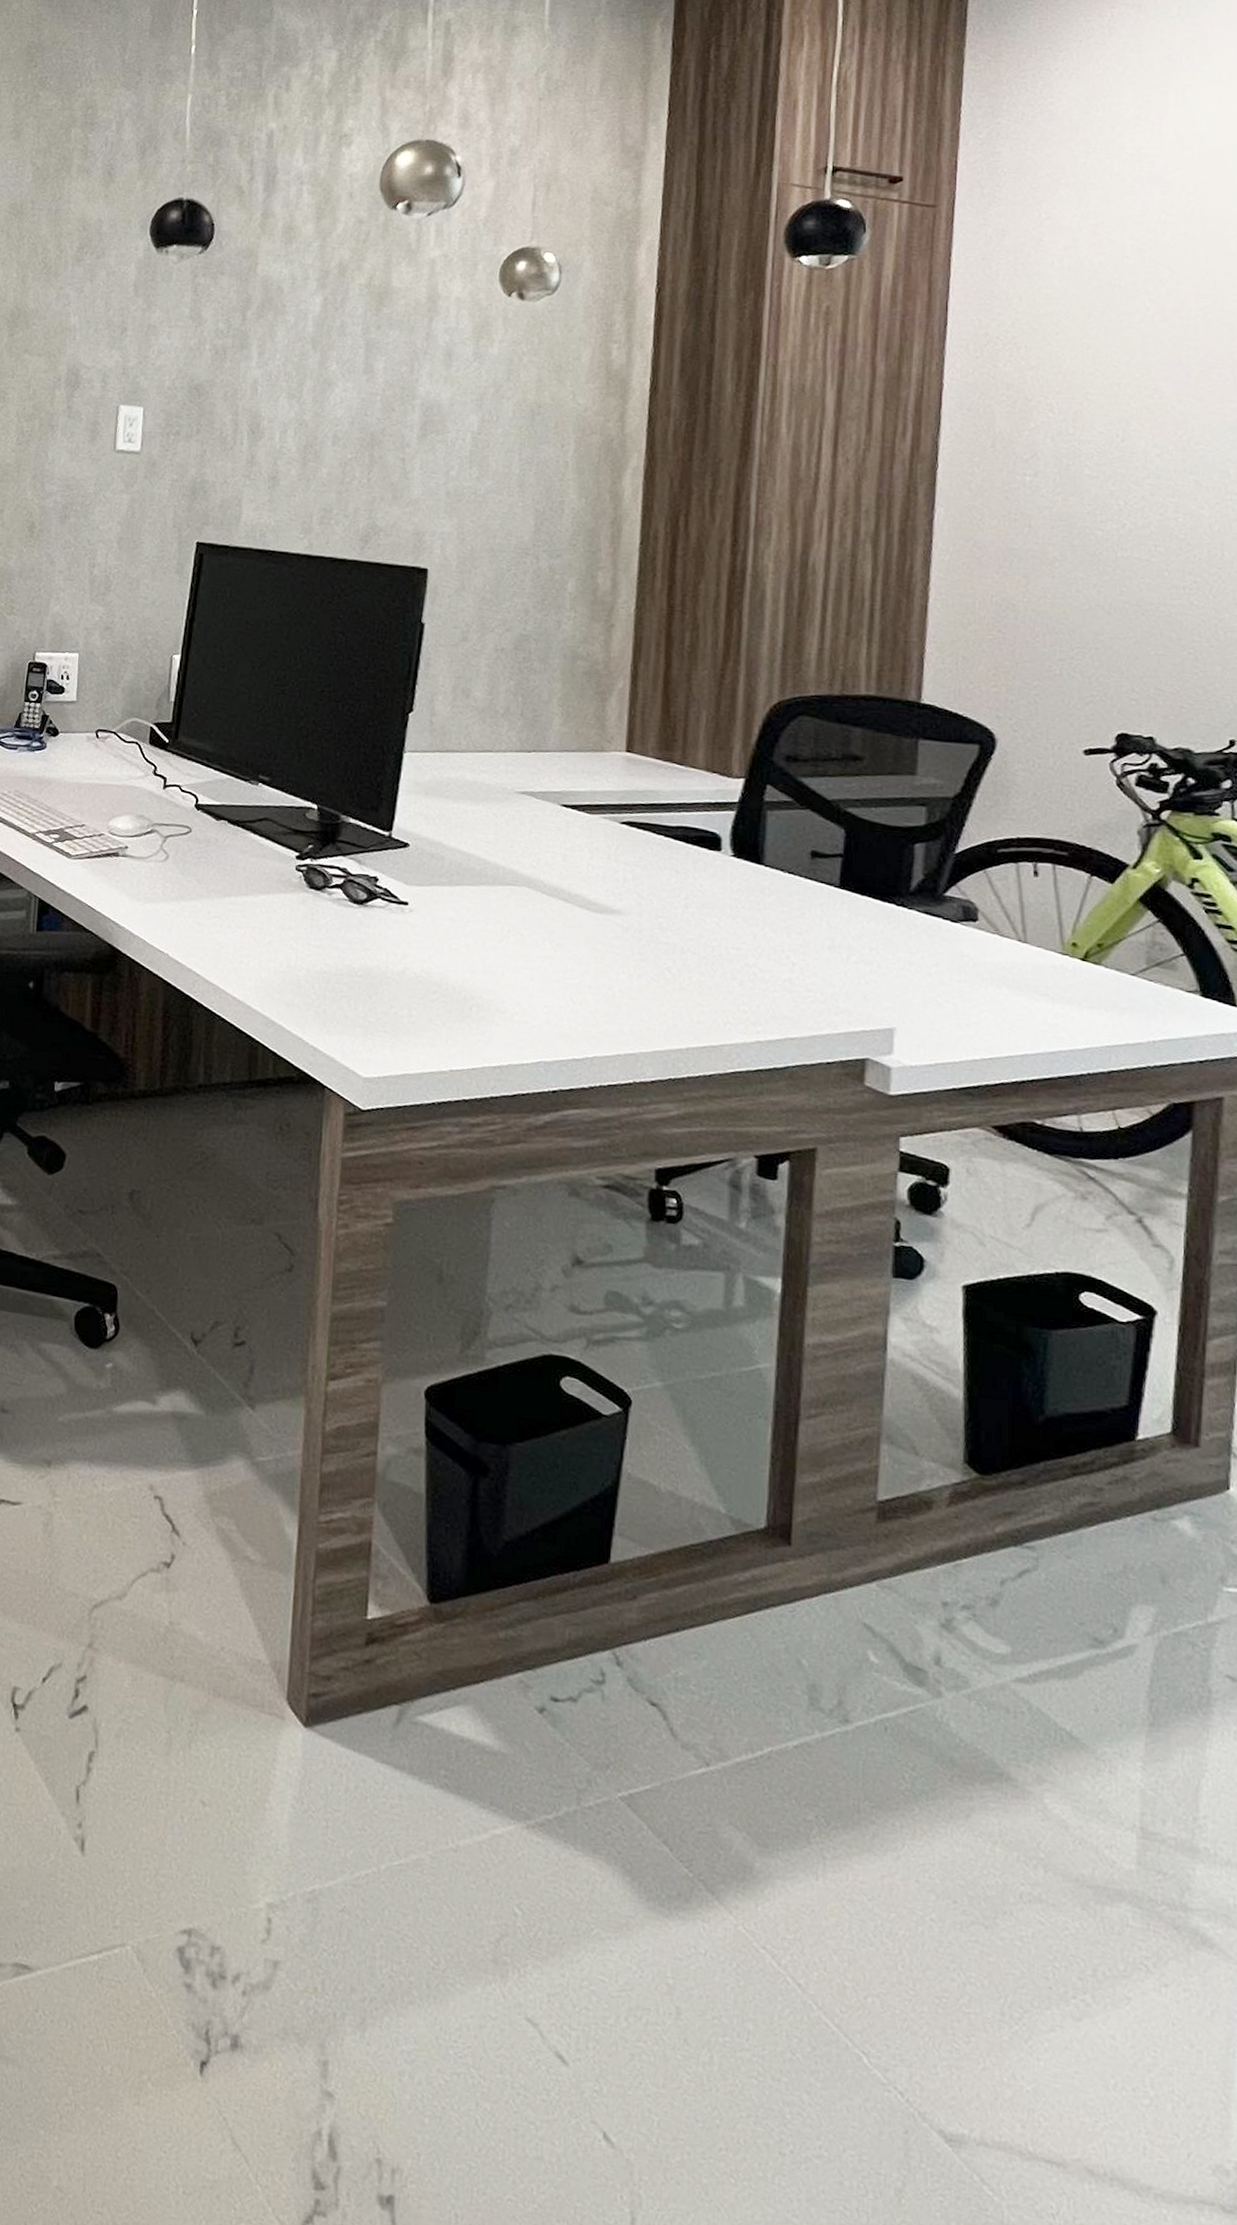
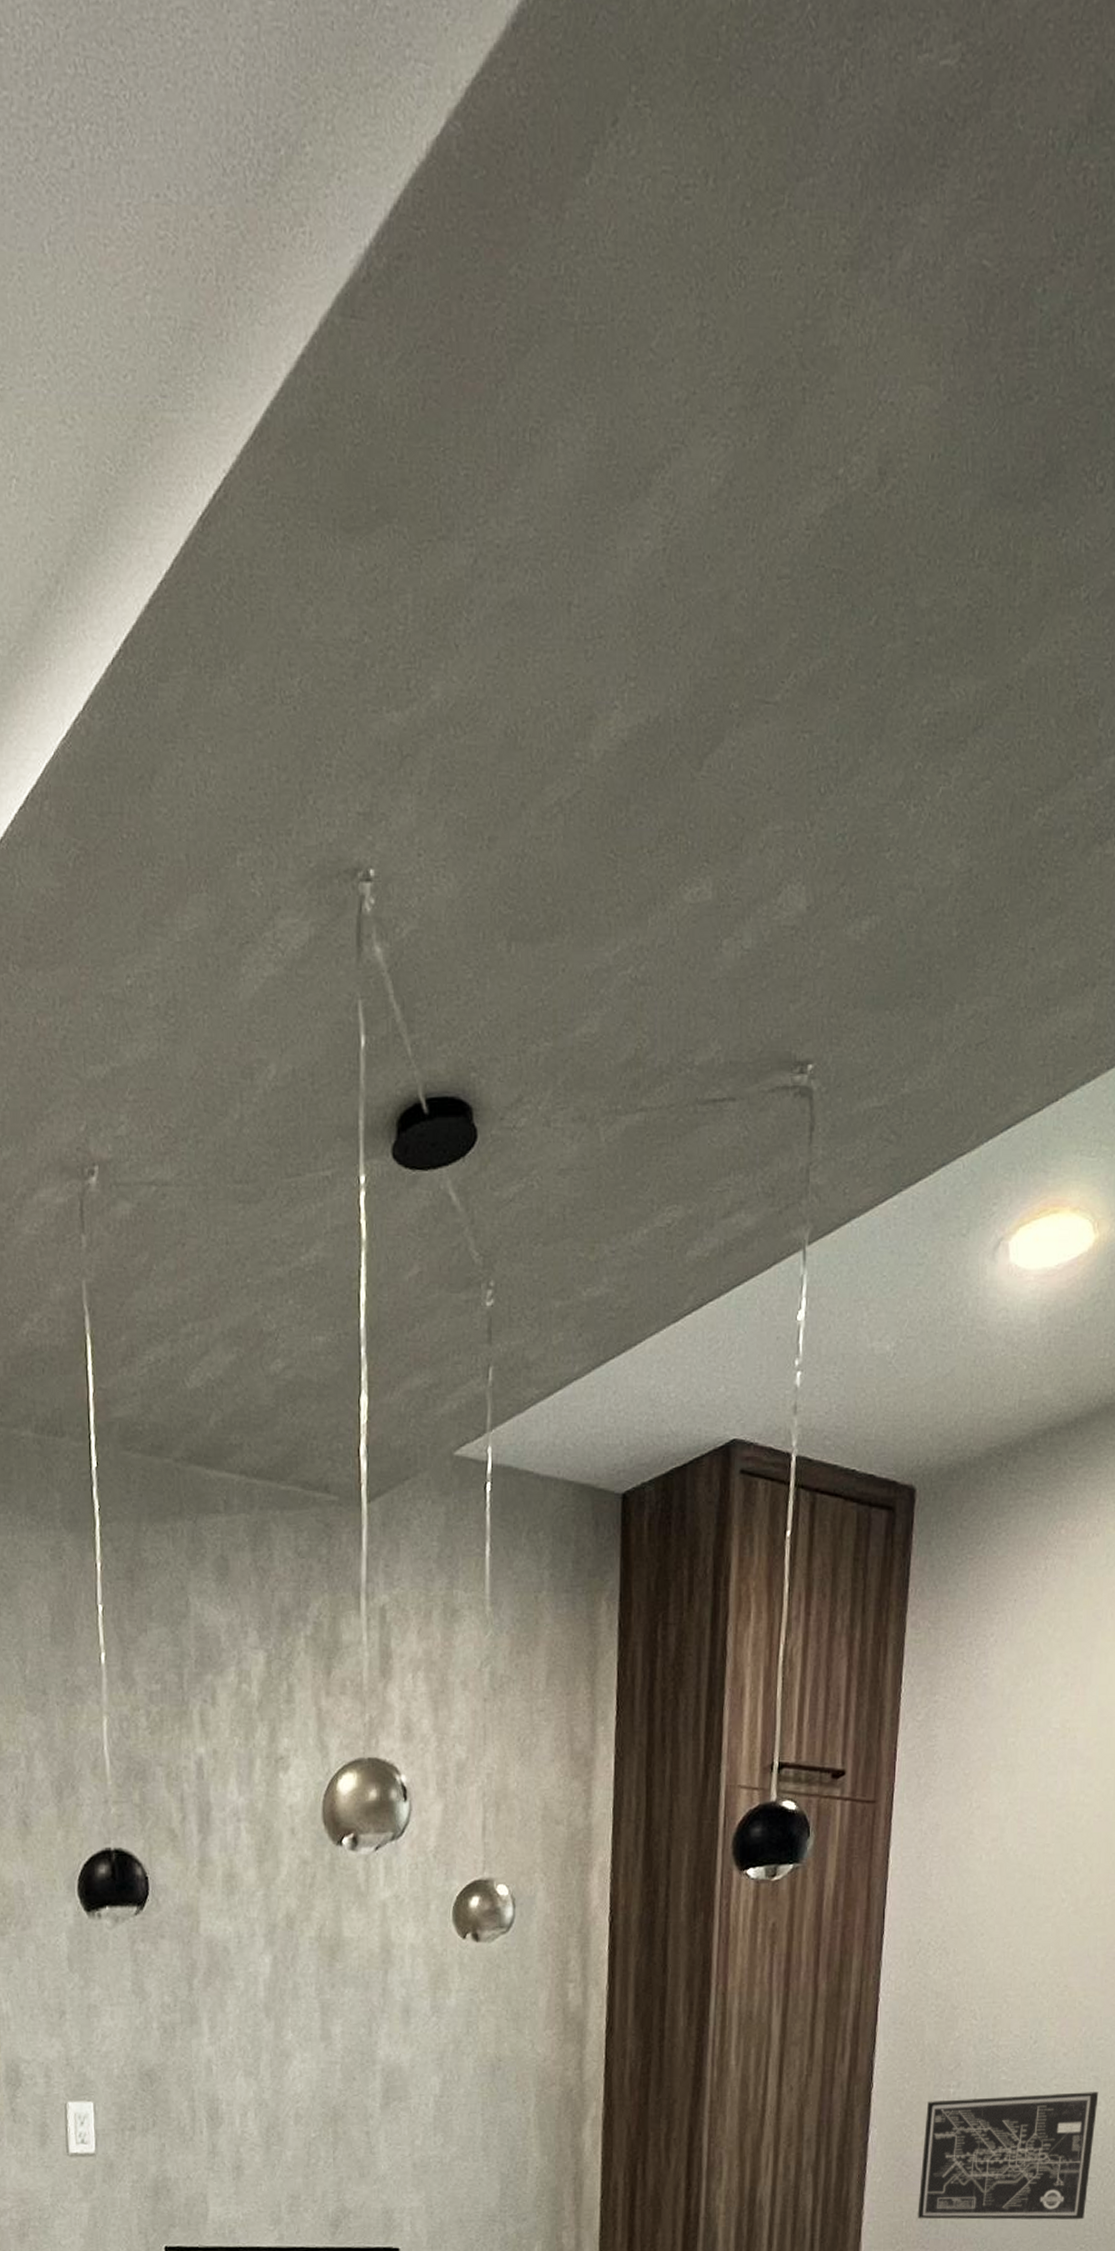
wall art: none [992,487,1201,624] -> present [917,2092,1099,2220]

